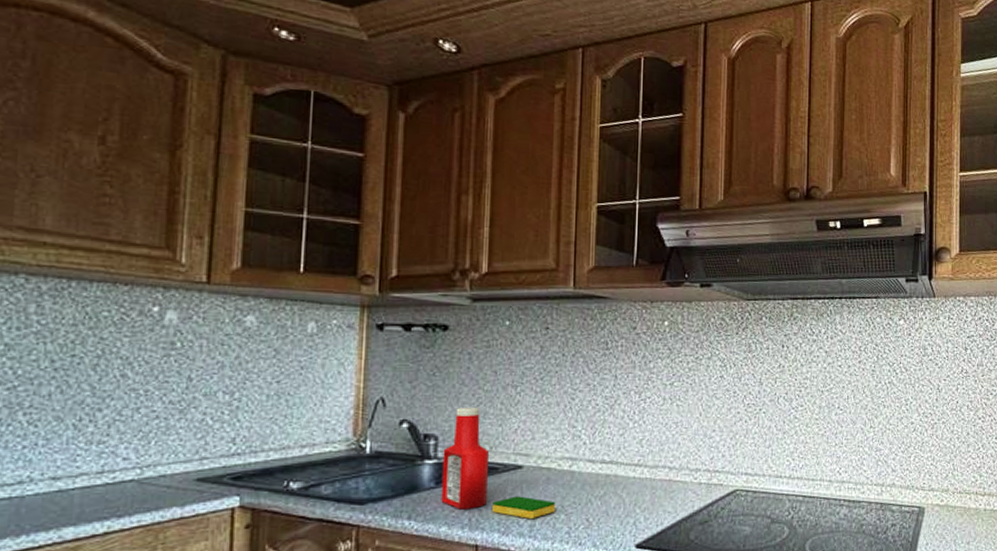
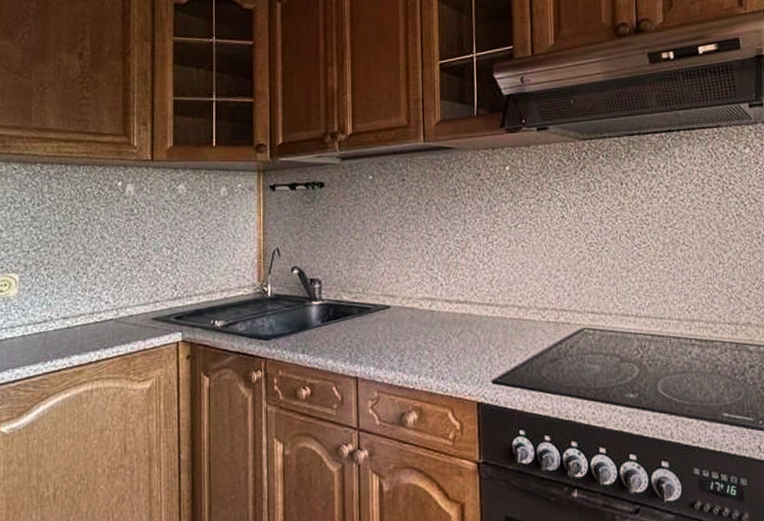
ketchup bottle: present [441,408,490,510] -> none [326,254,363,345]
dish sponge: present [492,496,556,520] -> none [368,333,420,355]

